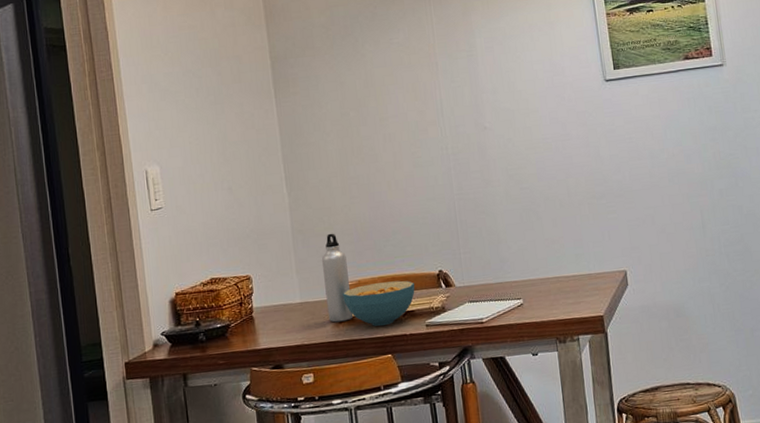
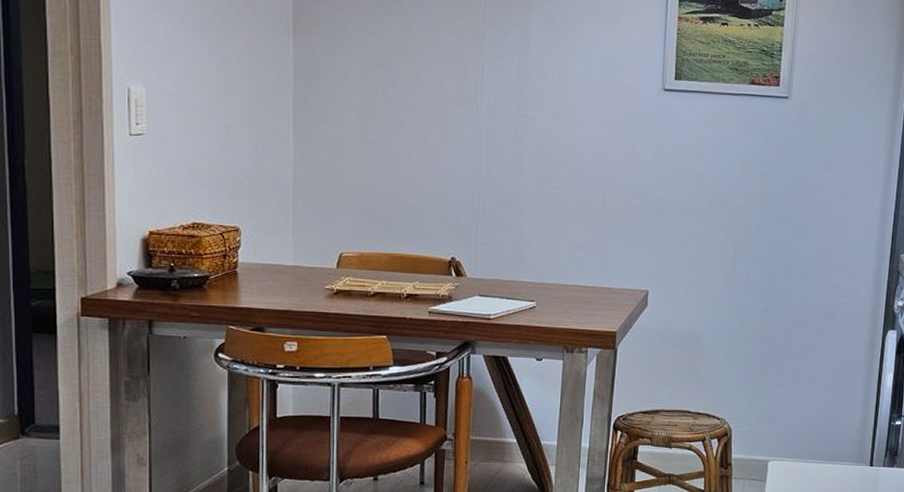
water bottle: present [322,233,354,323] -> none [322,197,352,294]
cereal bowl: present [343,280,415,327] -> none [342,259,424,306]

